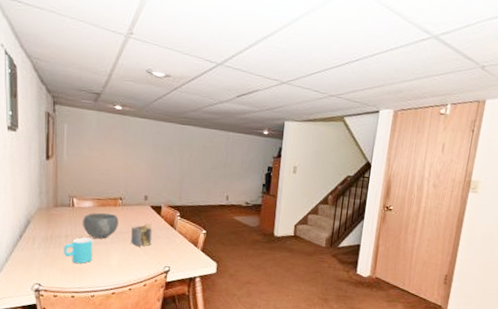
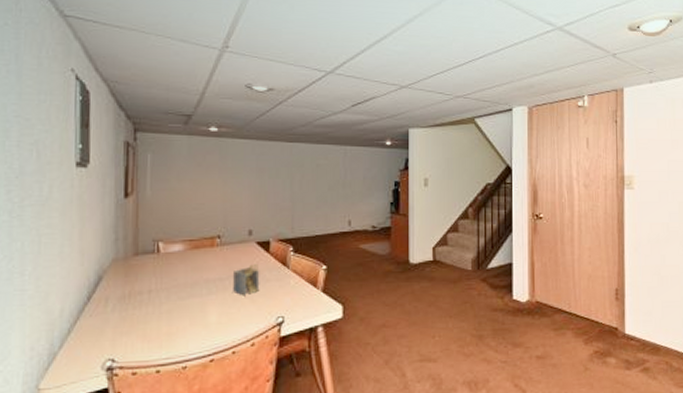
cup: present [63,237,93,264] -> none [145,290,185,327]
bowl: present [83,212,118,239] -> none [171,256,216,290]

